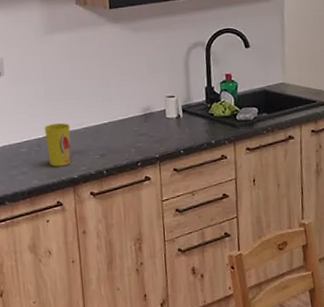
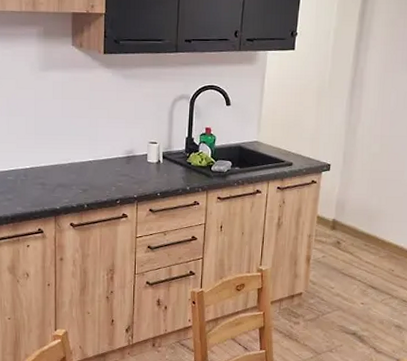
cup: present [45,123,71,167] -> none [32,157,56,197]

